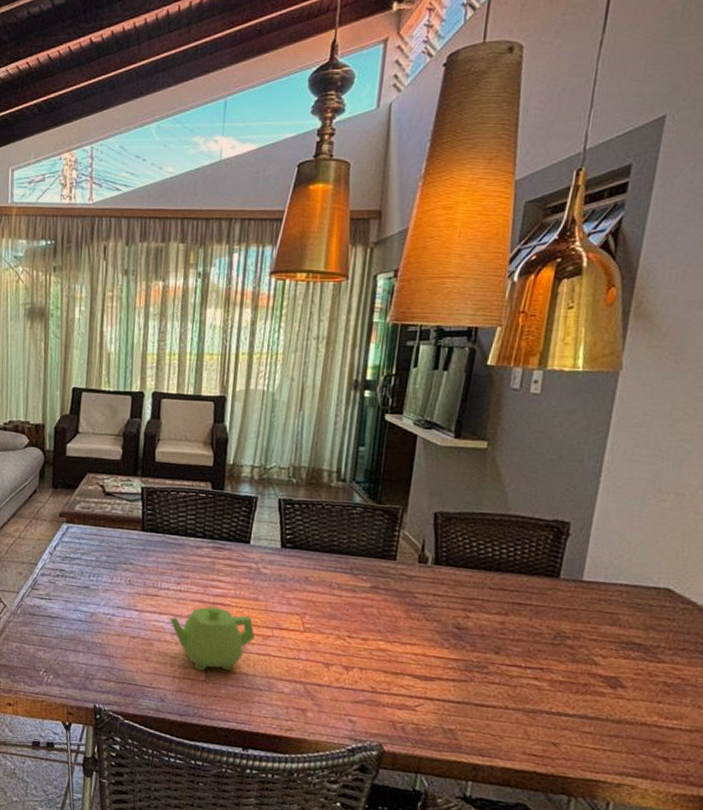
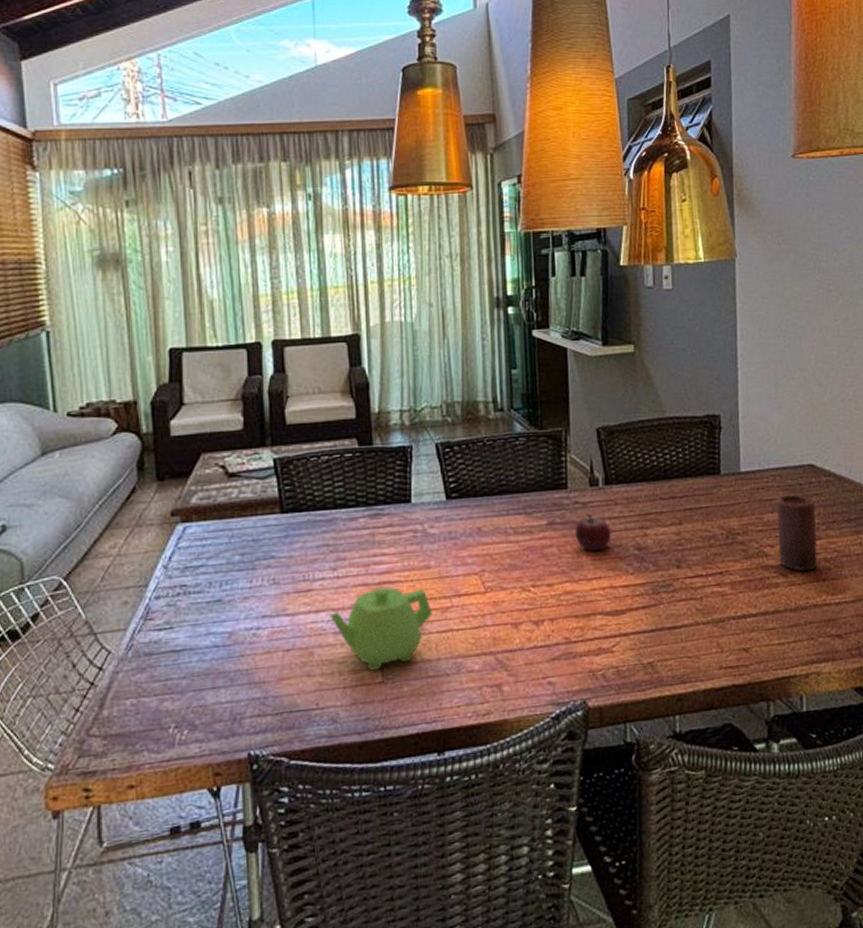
fruit: none [396,586,433,622] -> present [575,513,611,552]
candle: none [609,611,664,690] -> present [777,494,818,572]

